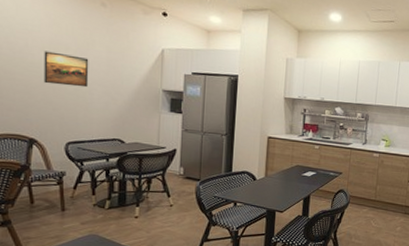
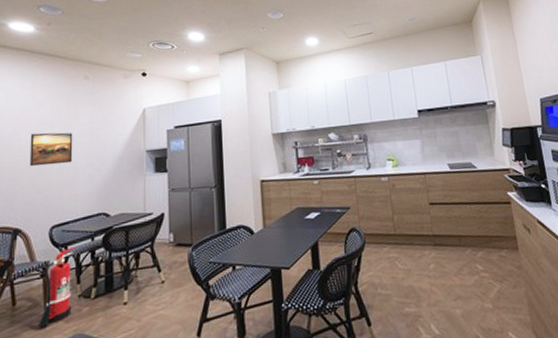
fire extinguisher: none [54,164,91,225] -> present [37,248,76,328]

